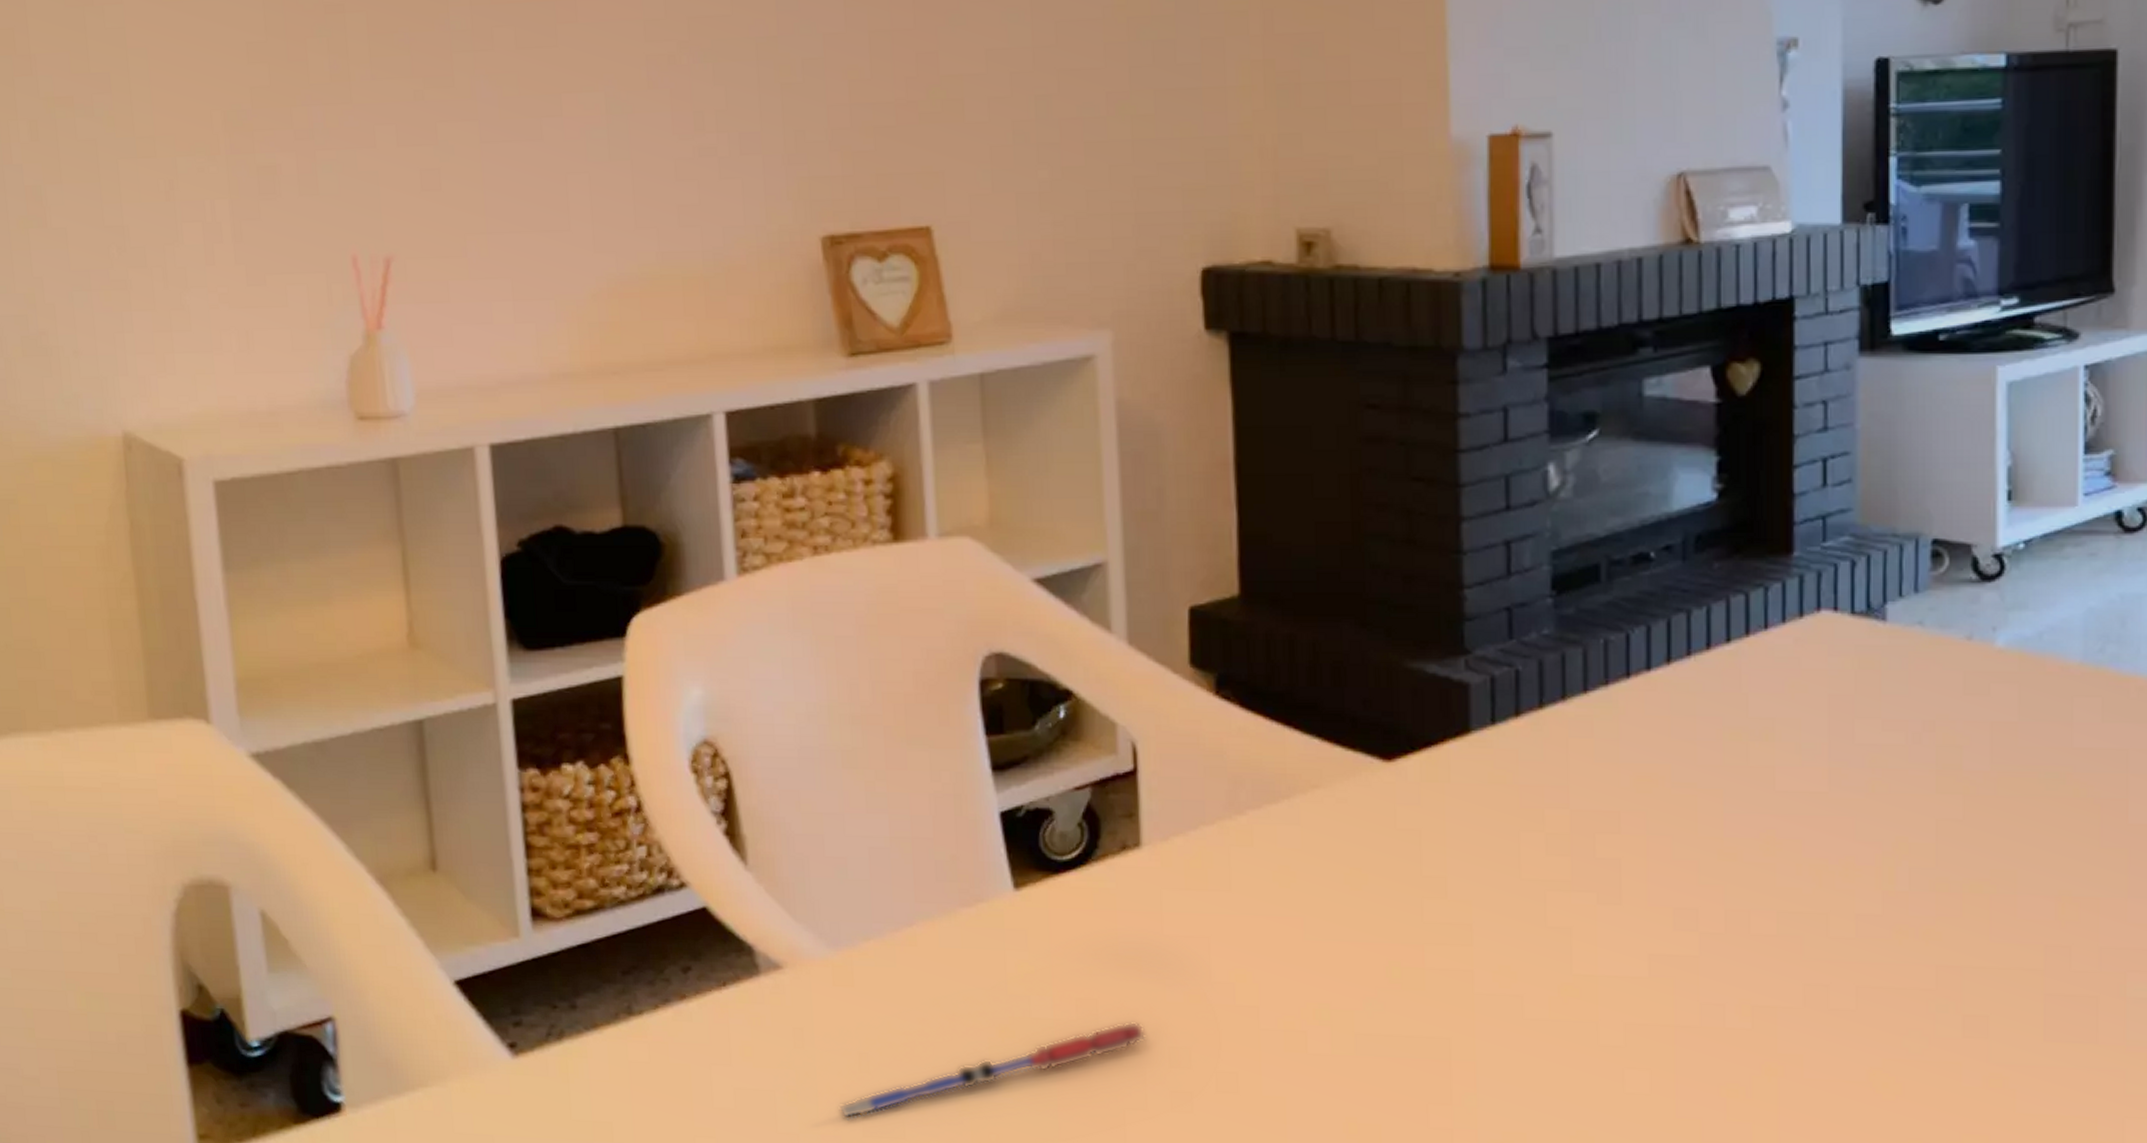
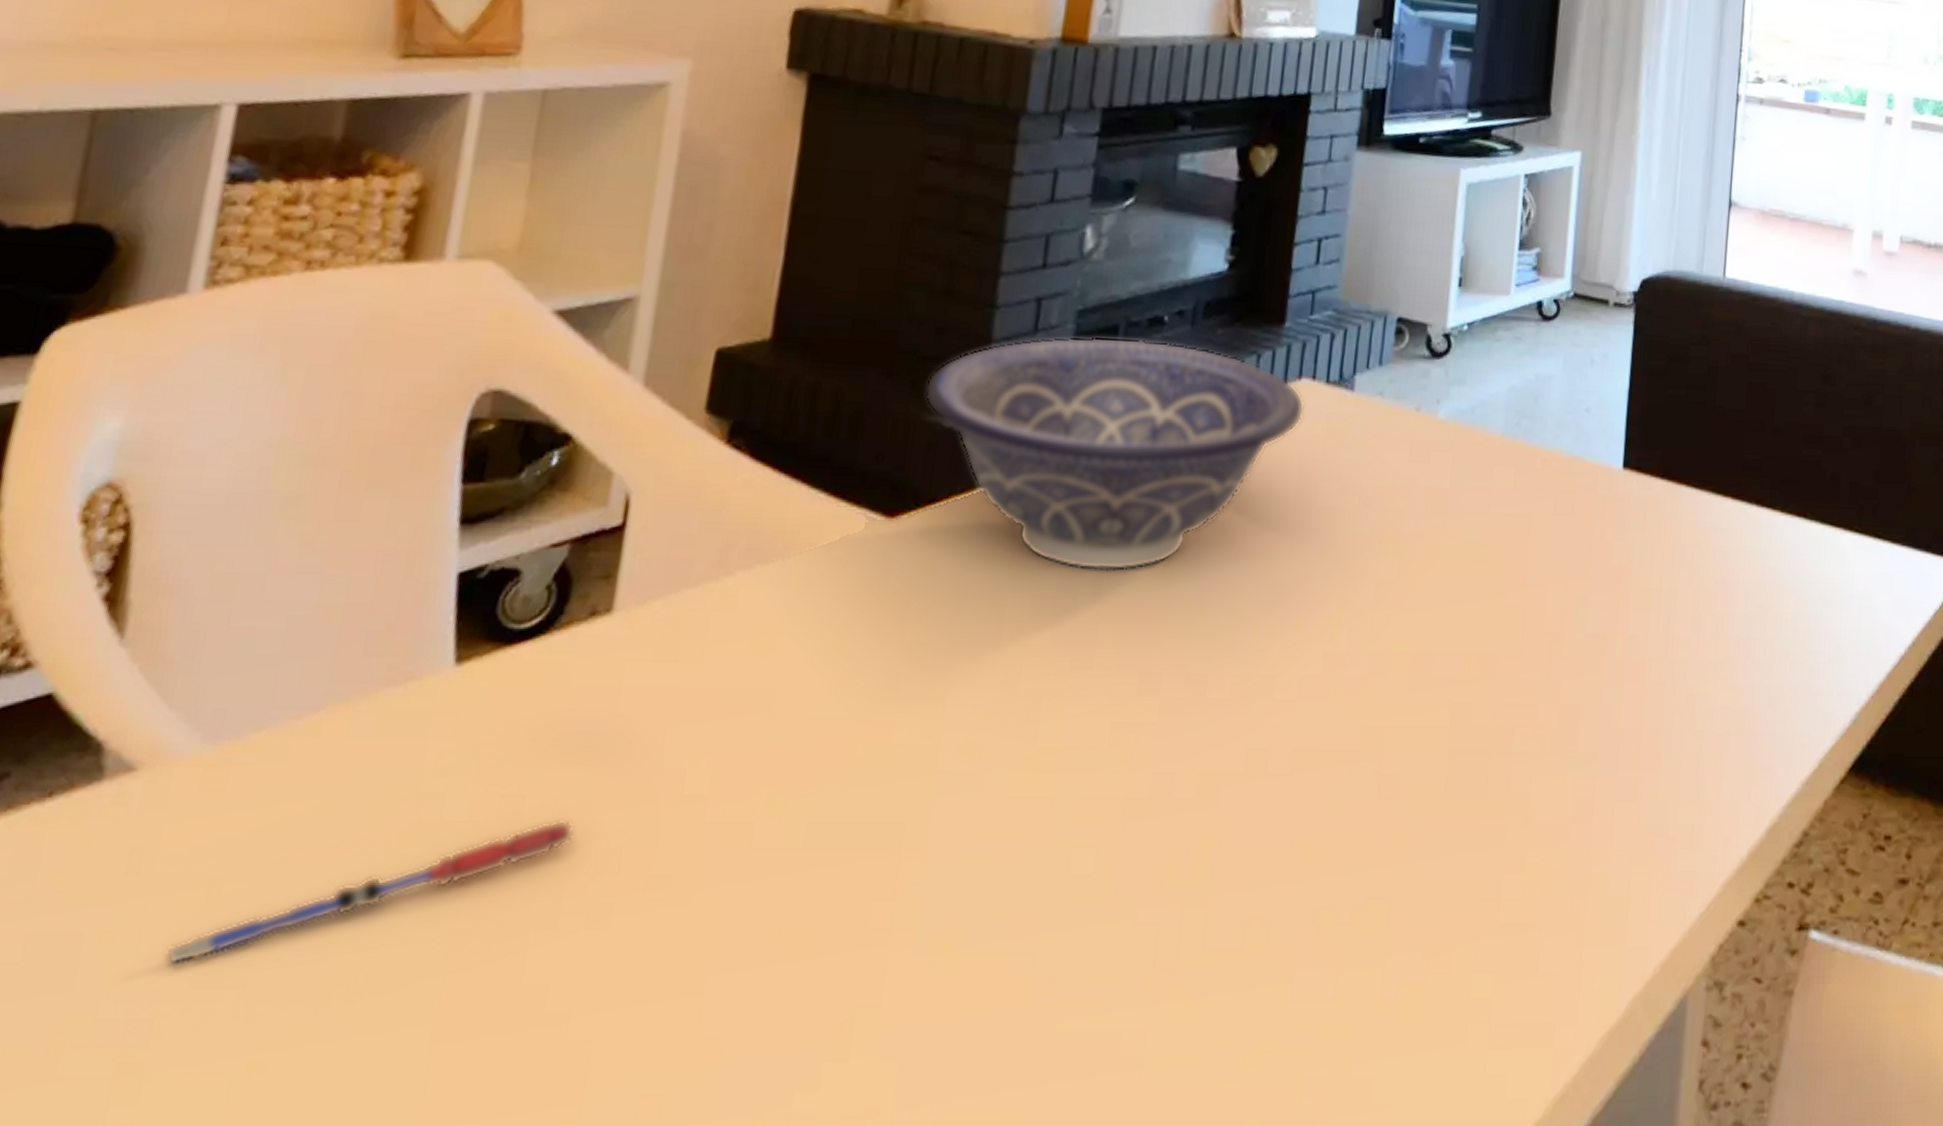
decorative bowl: none [1402,577,1828,810] -> present [925,336,1305,571]

